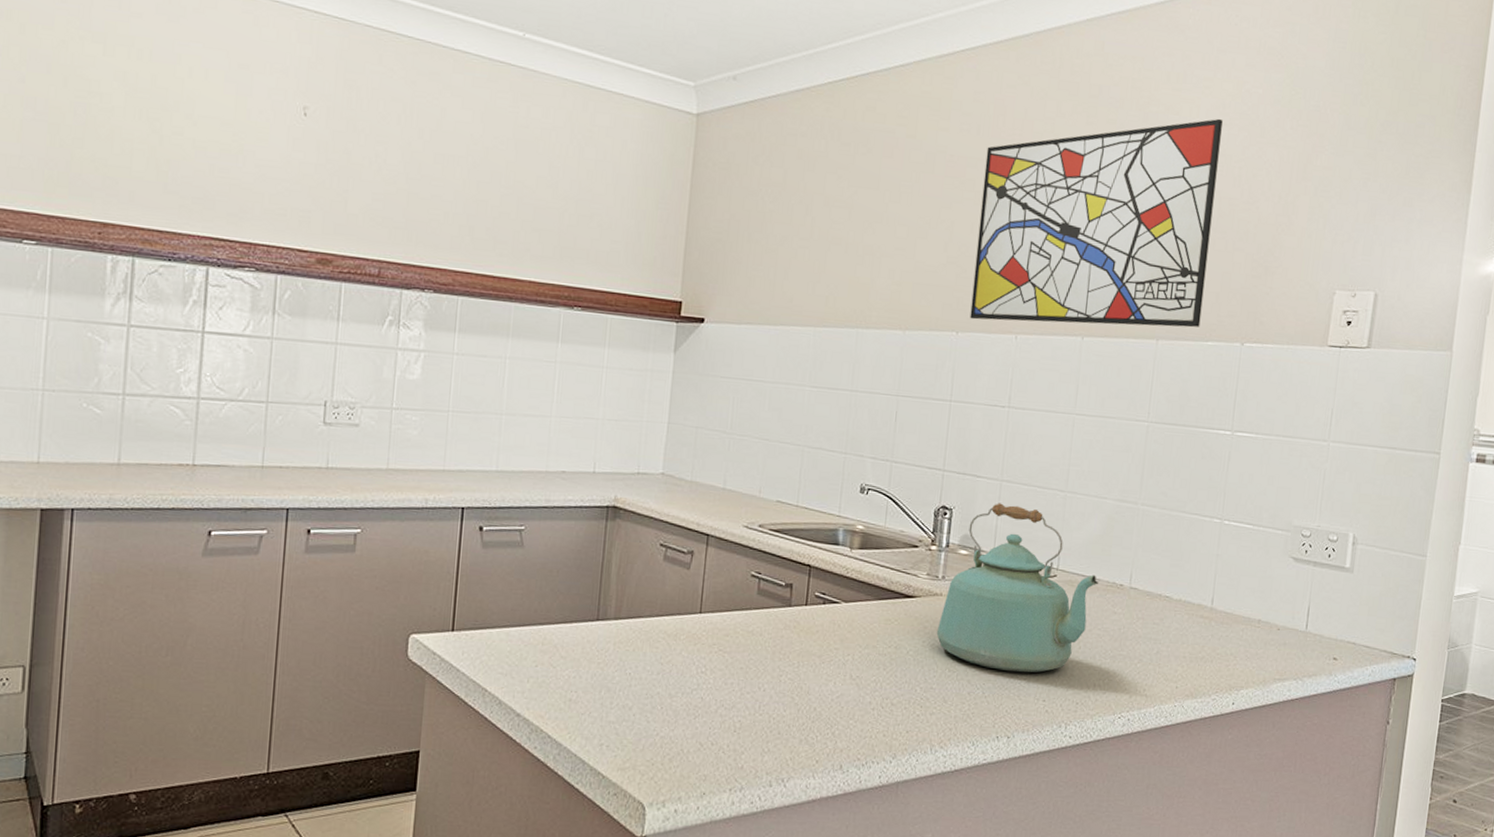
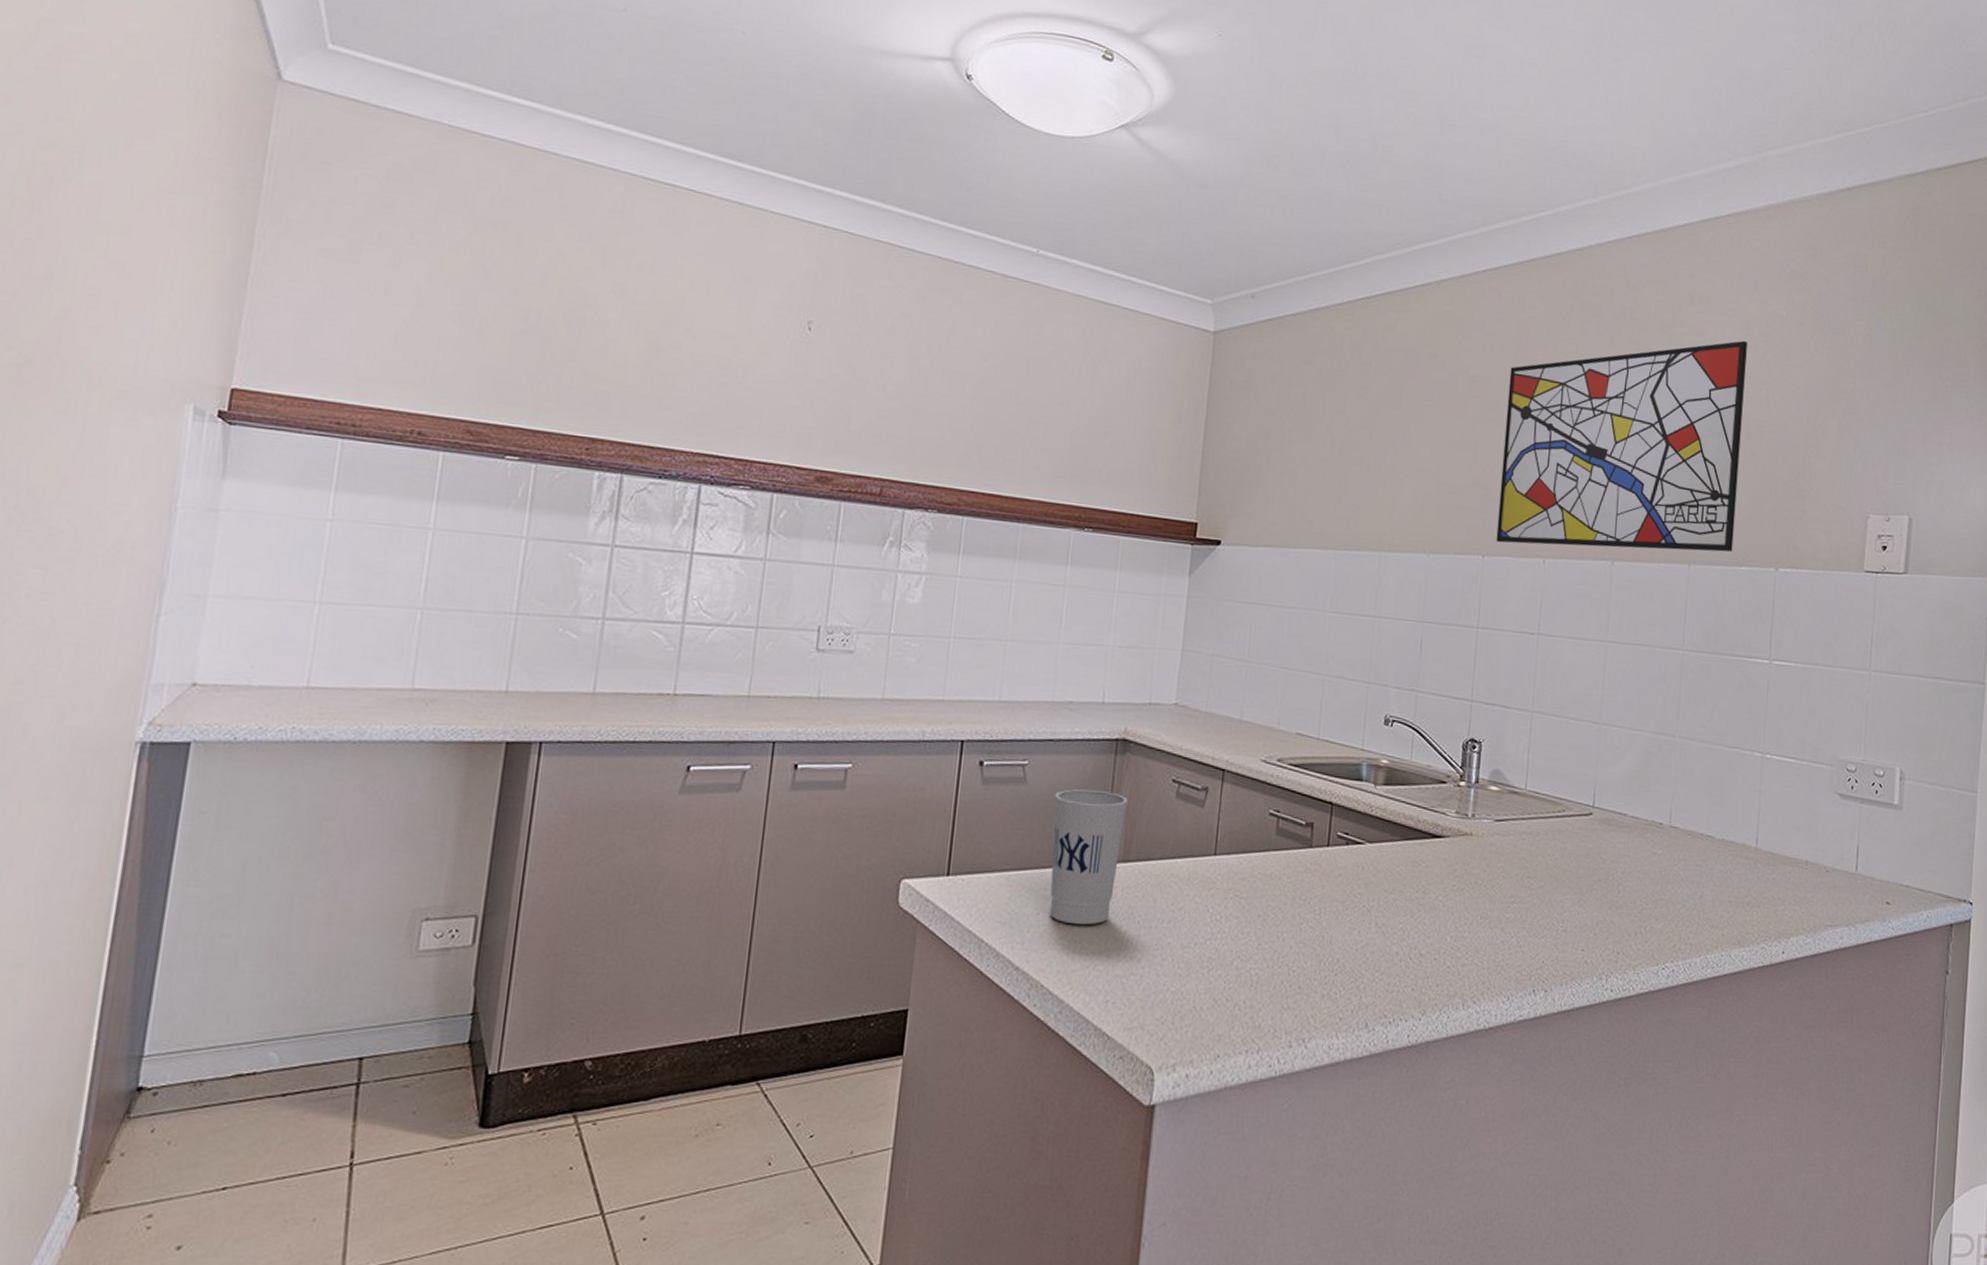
cup: none [547,552,618,677] -> present [1050,789,1128,926]
kettle: present [936,503,1099,673] -> none [1466,735,1638,920]

